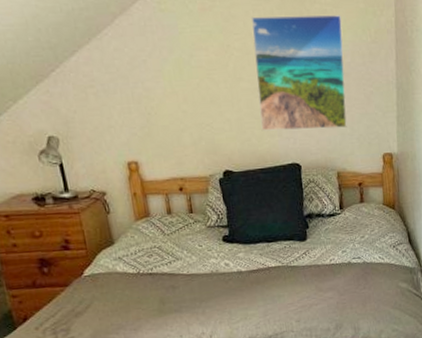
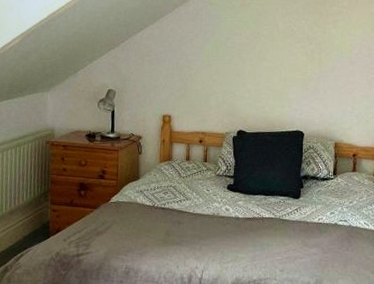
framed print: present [251,14,347,131] -> none [275,13,354,106]

